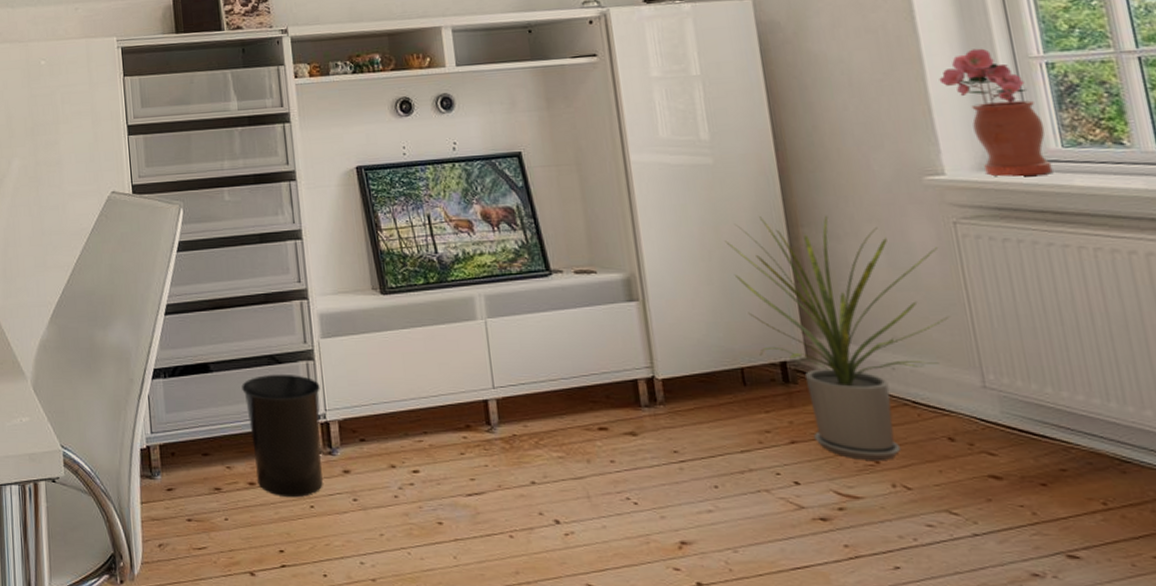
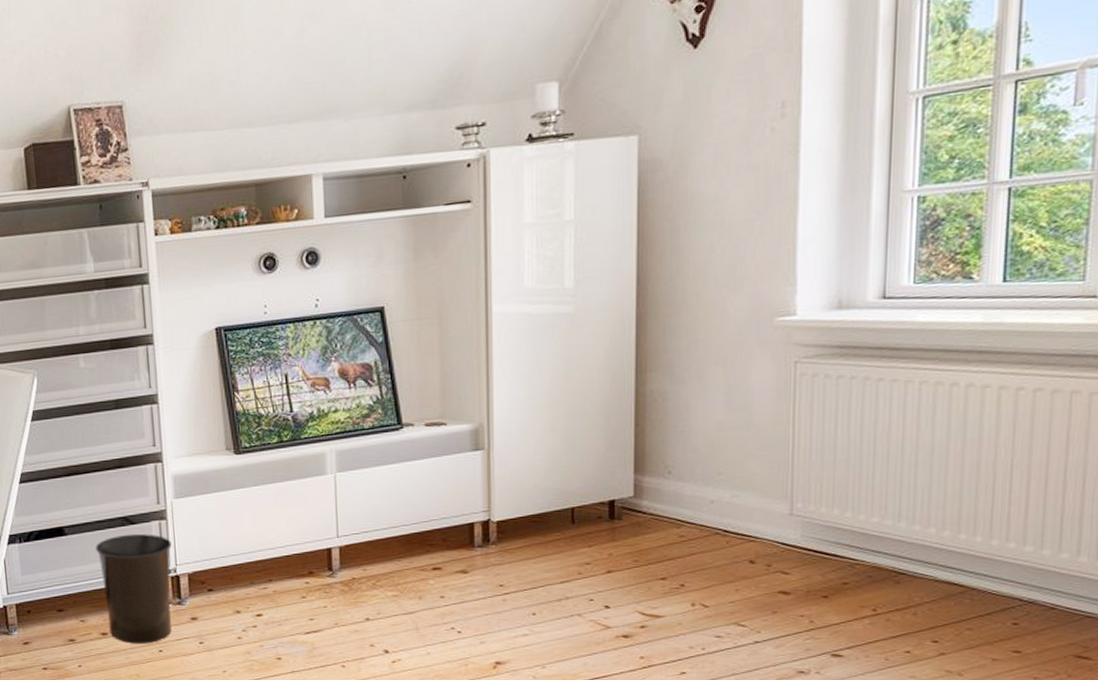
house plant: present [725,216,950,460] -> none [574,360,774,584]
potted flower: present [939,48,1053,177] -> none [810,183,902,316]

